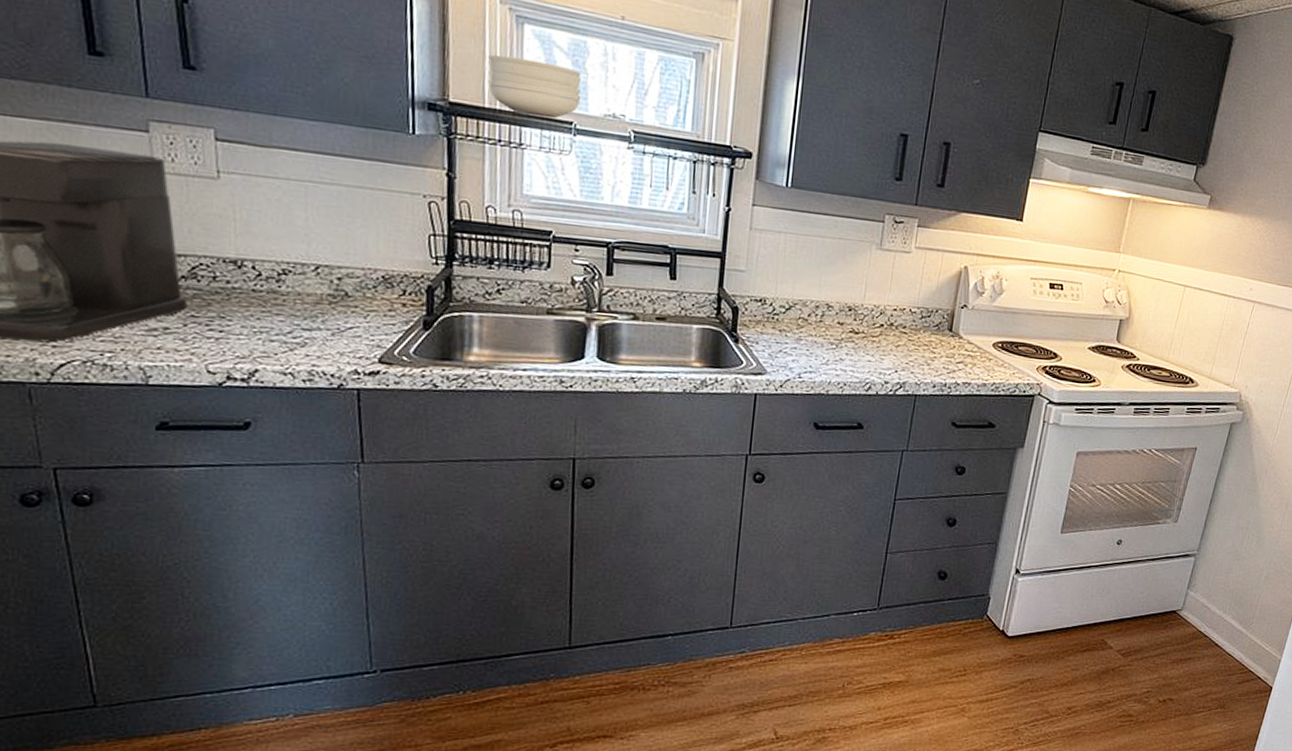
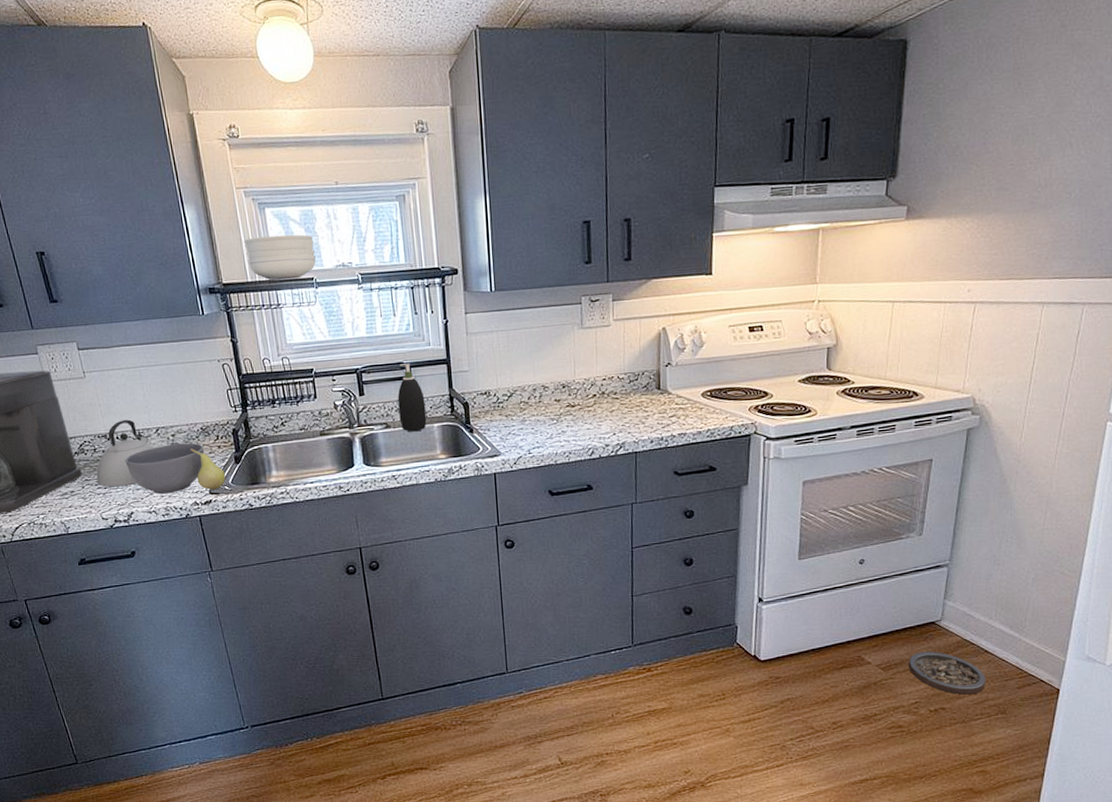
kettle: none [209,245,308,334] -> present [96,419,154,487]
bowl: none [259,289,382,354] -> present [125,442,205,495]
fruit: none [361,300,406,359] -> present [190,449,226,490]
soap dispenser: none [651,247,688,330] -> present [397,363,427,432]
pet bowl: none [1146,640,1212,687] -> present [909,651,985,695]

